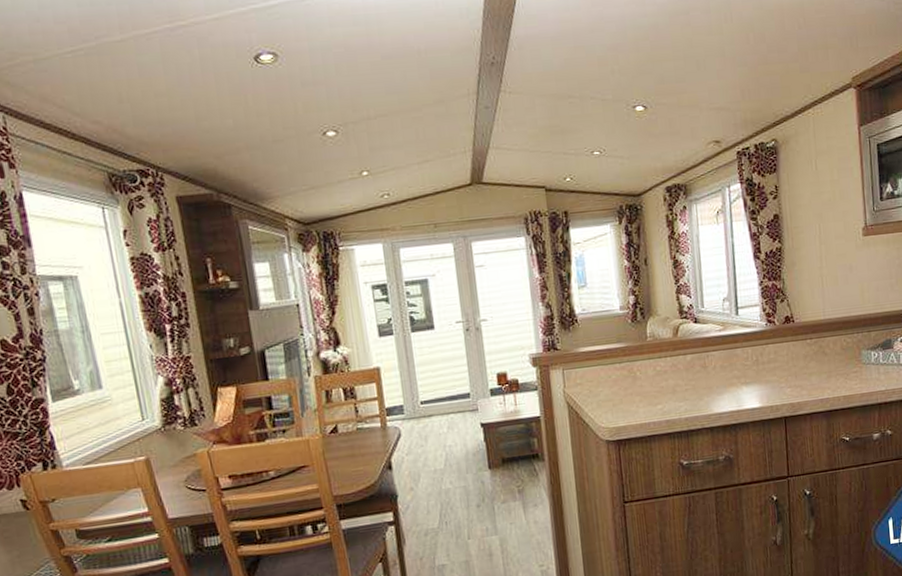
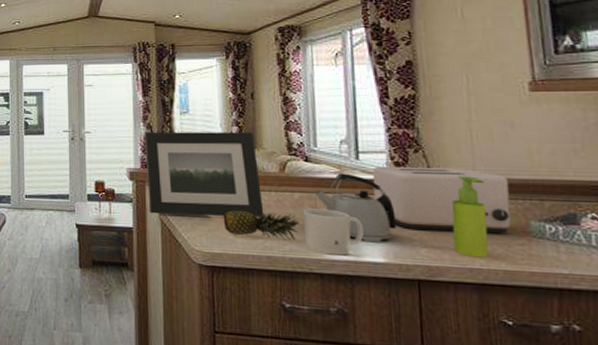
picture frame: none [544,300,662,399] -> present [144,132,264,218]
fruit: none [625,375,692,406] -> present [223,210,300,240]
mug: none [694,365,744,410] -> present [302,208,364,256]
kettle: none [703,329,769,391] -> present [315,173,397,243]
toaster: none [749,311,849,373] -> present [372,166,511,234]
soap dispenser: none [808,318,834,390] -> present [451,176,489,258]

